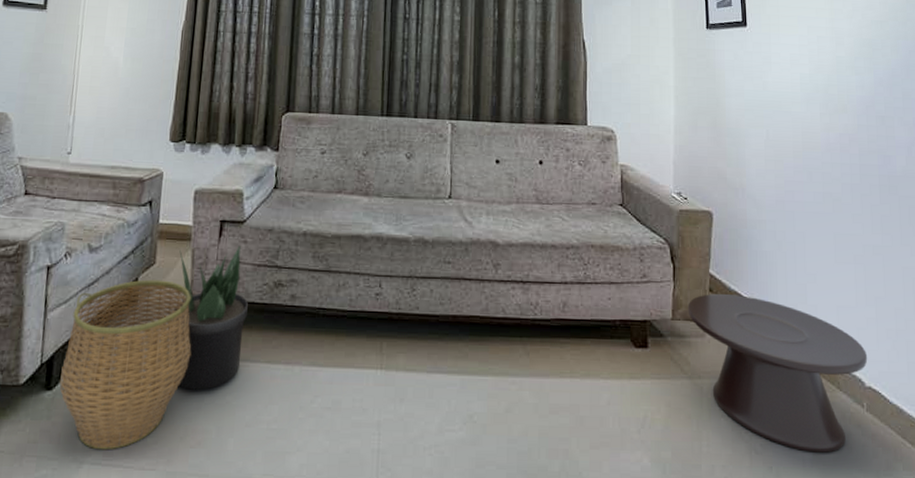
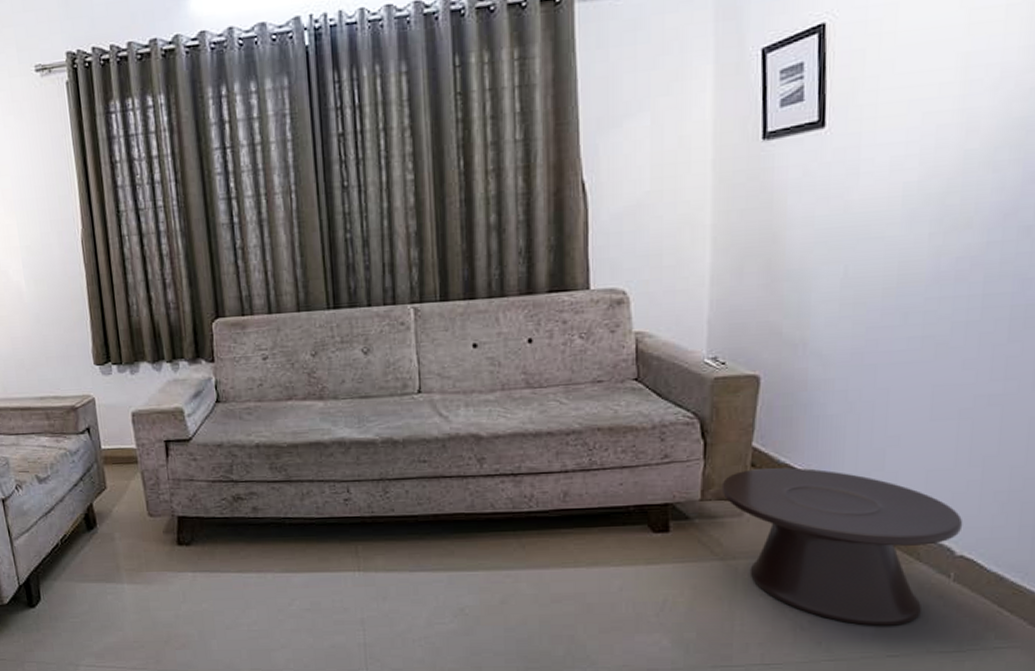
basket: present [59,279,191,450] -> none [37,503,160,655]
planter: present [174,245,249,390] -> none [128,463,211,600]

